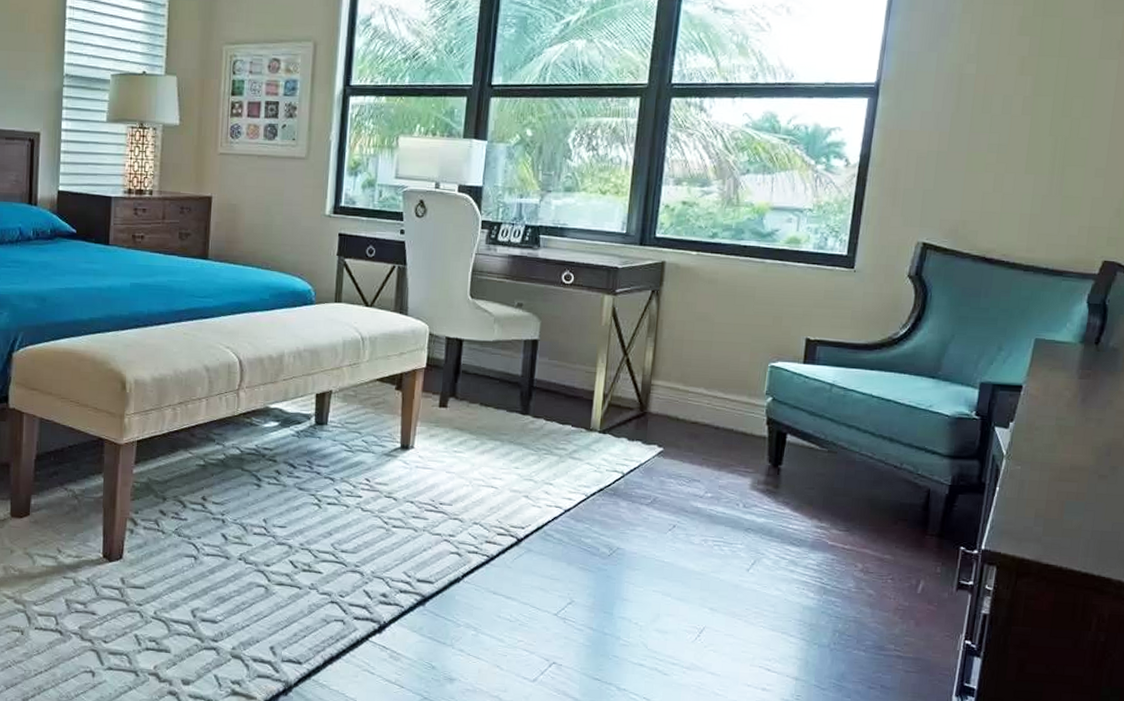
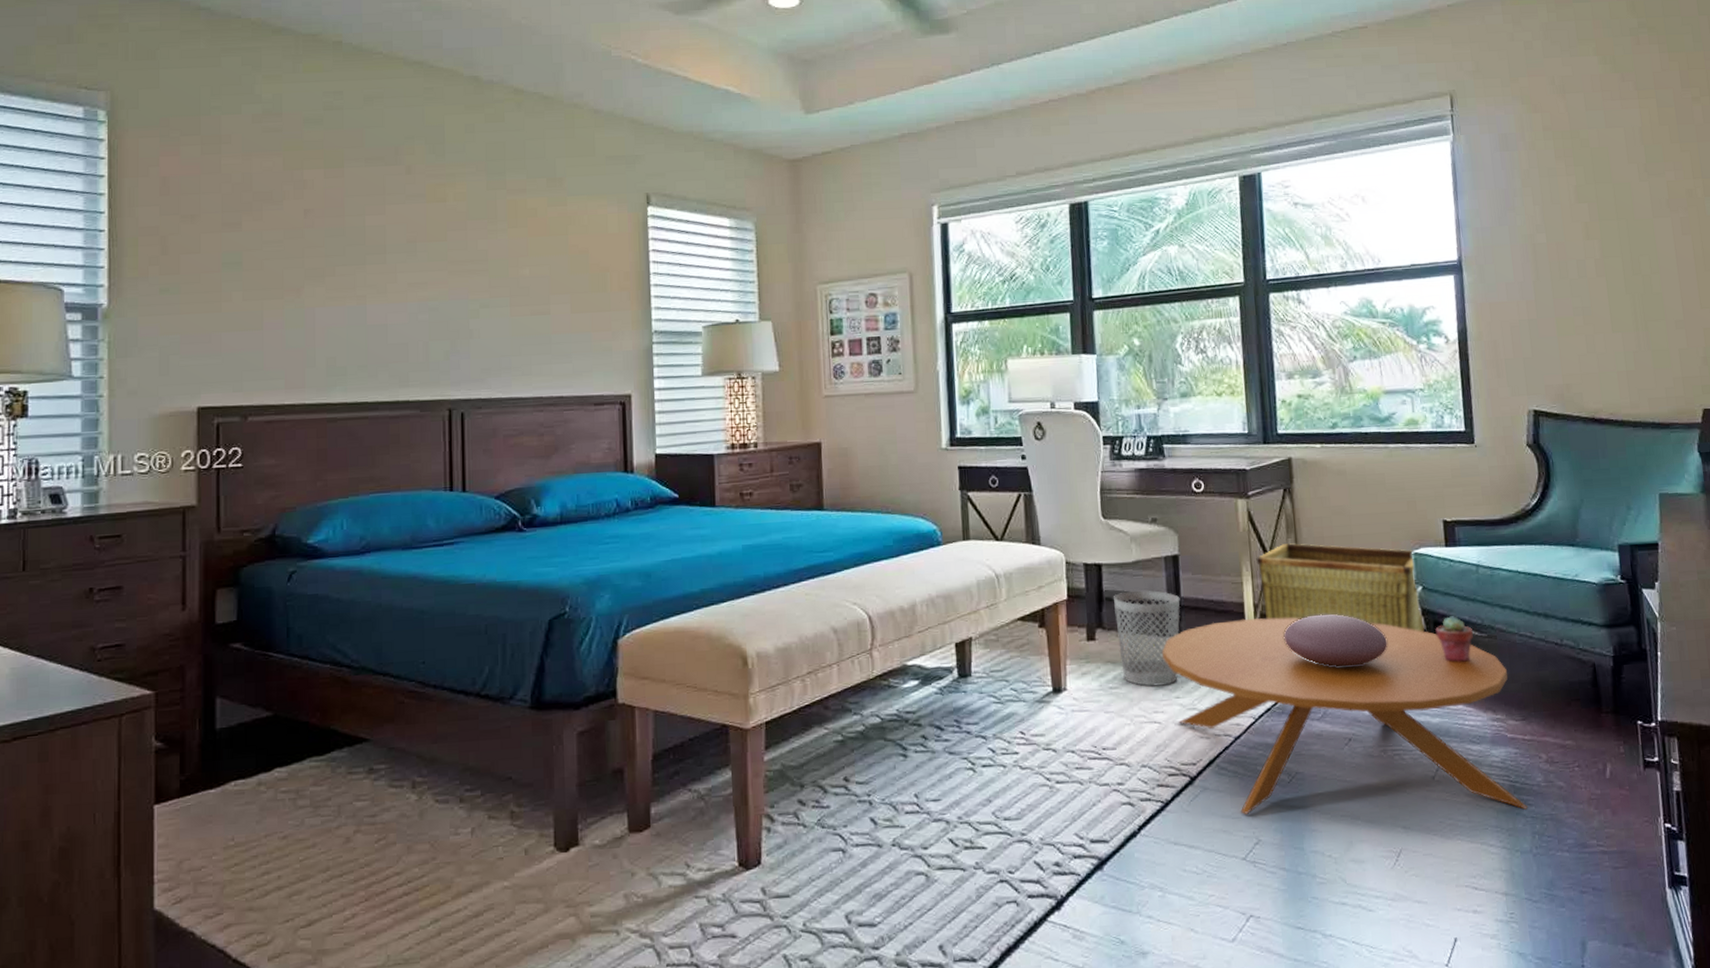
wastebasket: none [468,367,534,457] -> present [1114,590,1181,687]
coffee table: none [508,405,841,610] -> present [1162,617,1529,814]
hamper: none [612,341,771,439] -> present [1256,542,1426,632]
decorative bowl: none [627,410,728,462] -> present [1283,613,1388,667]
potted succulent: none [777,428,814,472] -> present [1435,616,1473,663]

